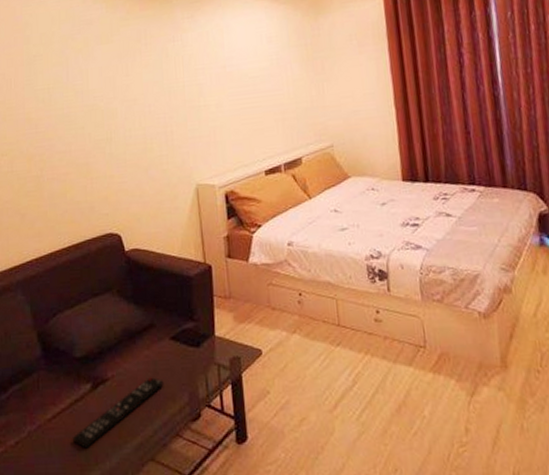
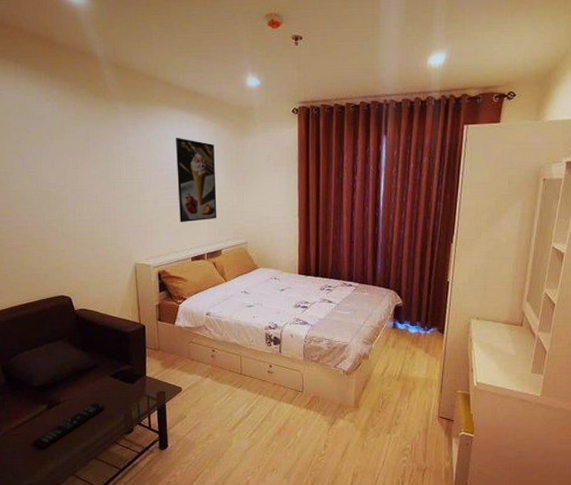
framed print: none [239,26,294,129] -> present [176,137,217,223]

